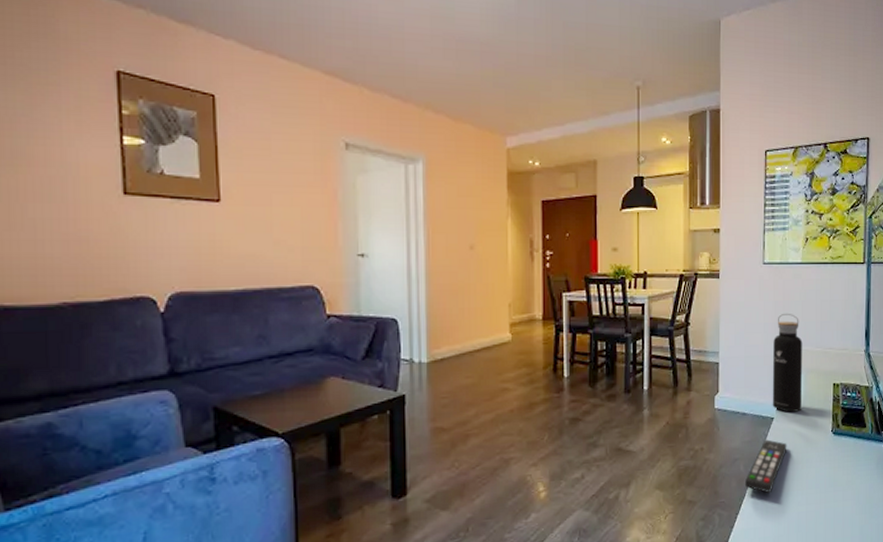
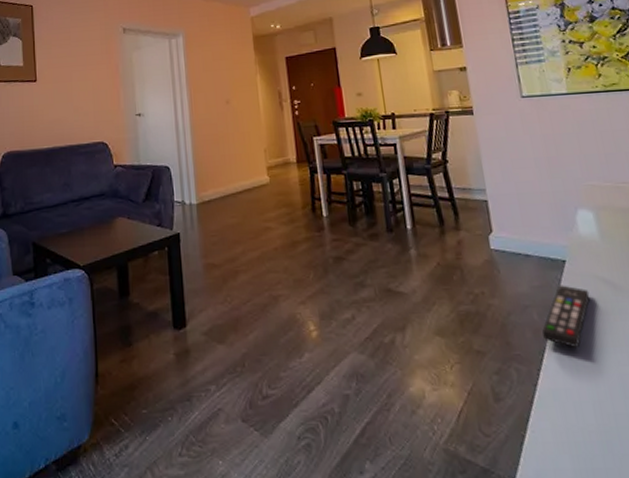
water bottle: present [772,313,803,412] -> none [548,146,600,255]

